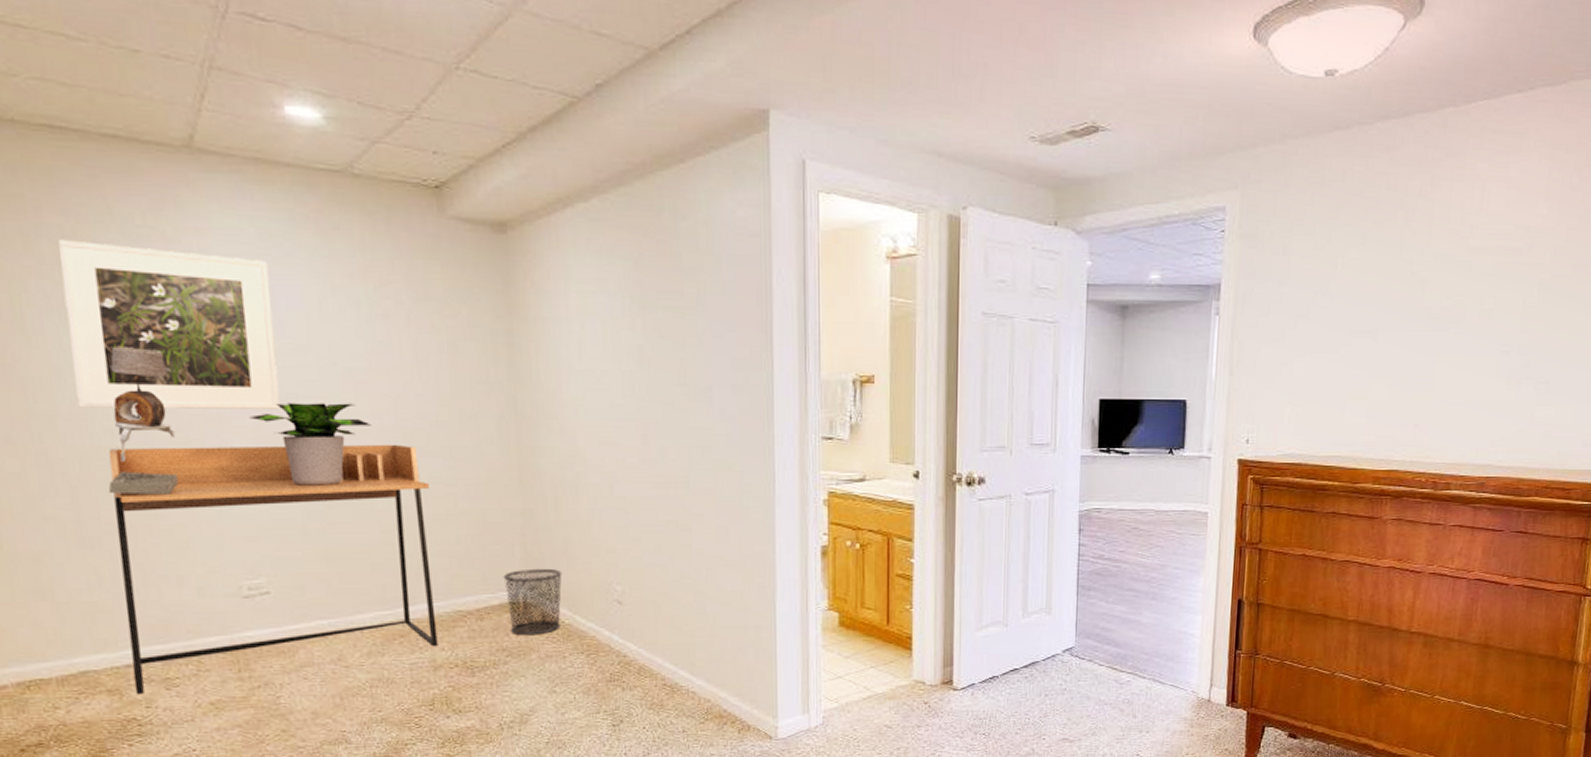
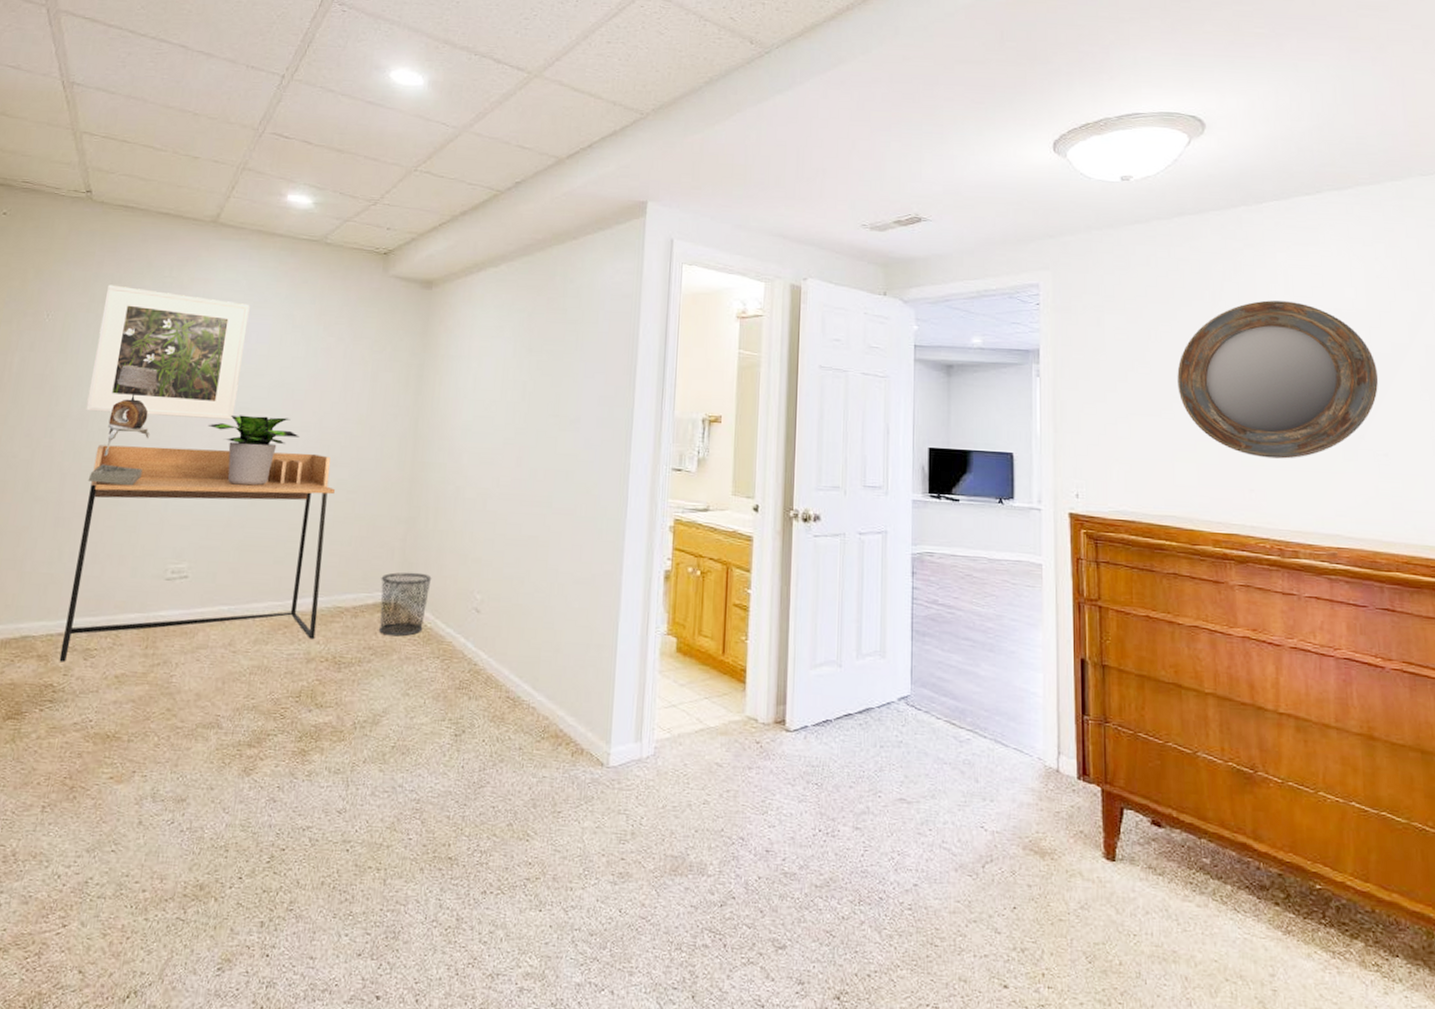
home mirror: none [1358,219,1555,392] -> present [1177,300,1379,459]

